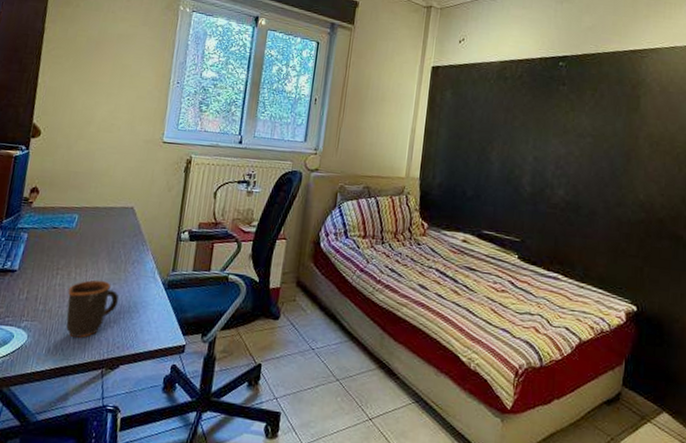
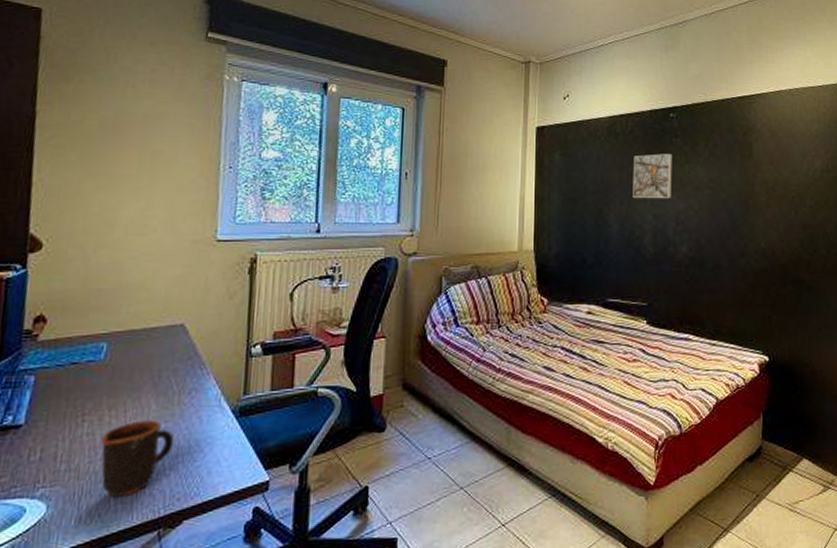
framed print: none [516,99,558,143] -> present [633,154,672,199]

